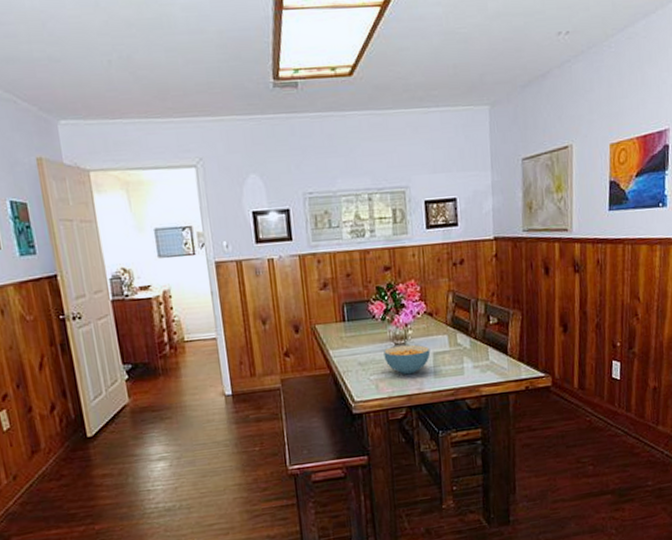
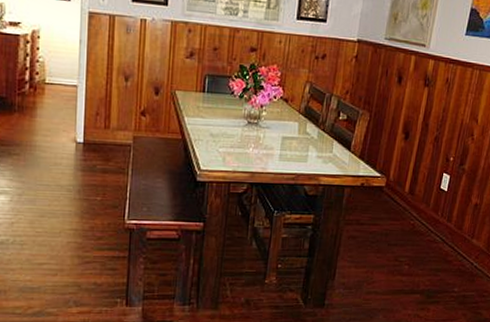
cereal bowl: present [384,344,431,375] -> none [235,124,280,154]

